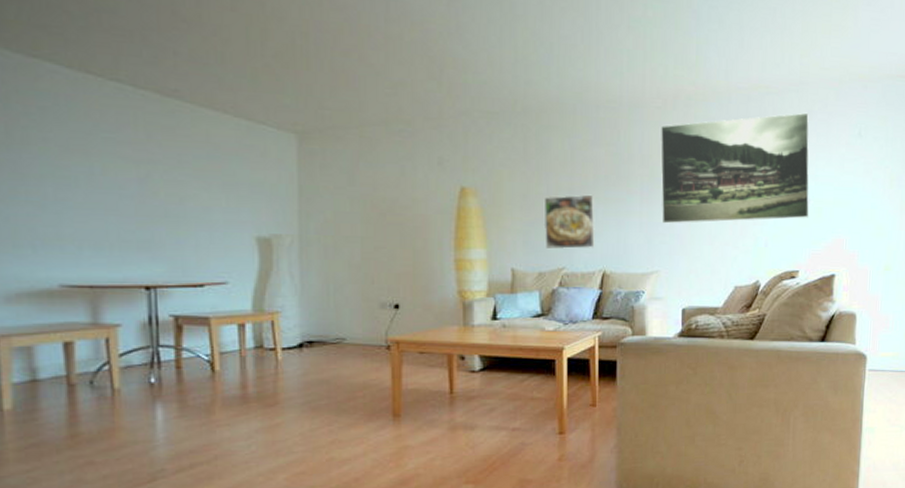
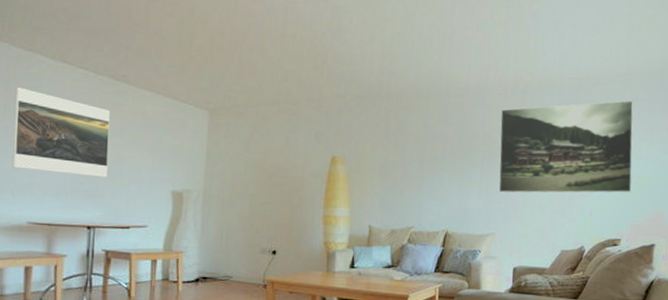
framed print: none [19,106,167,224] -> present [12,86,111,178]
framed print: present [543,194,595,250] -> none [398,165,442,211]

